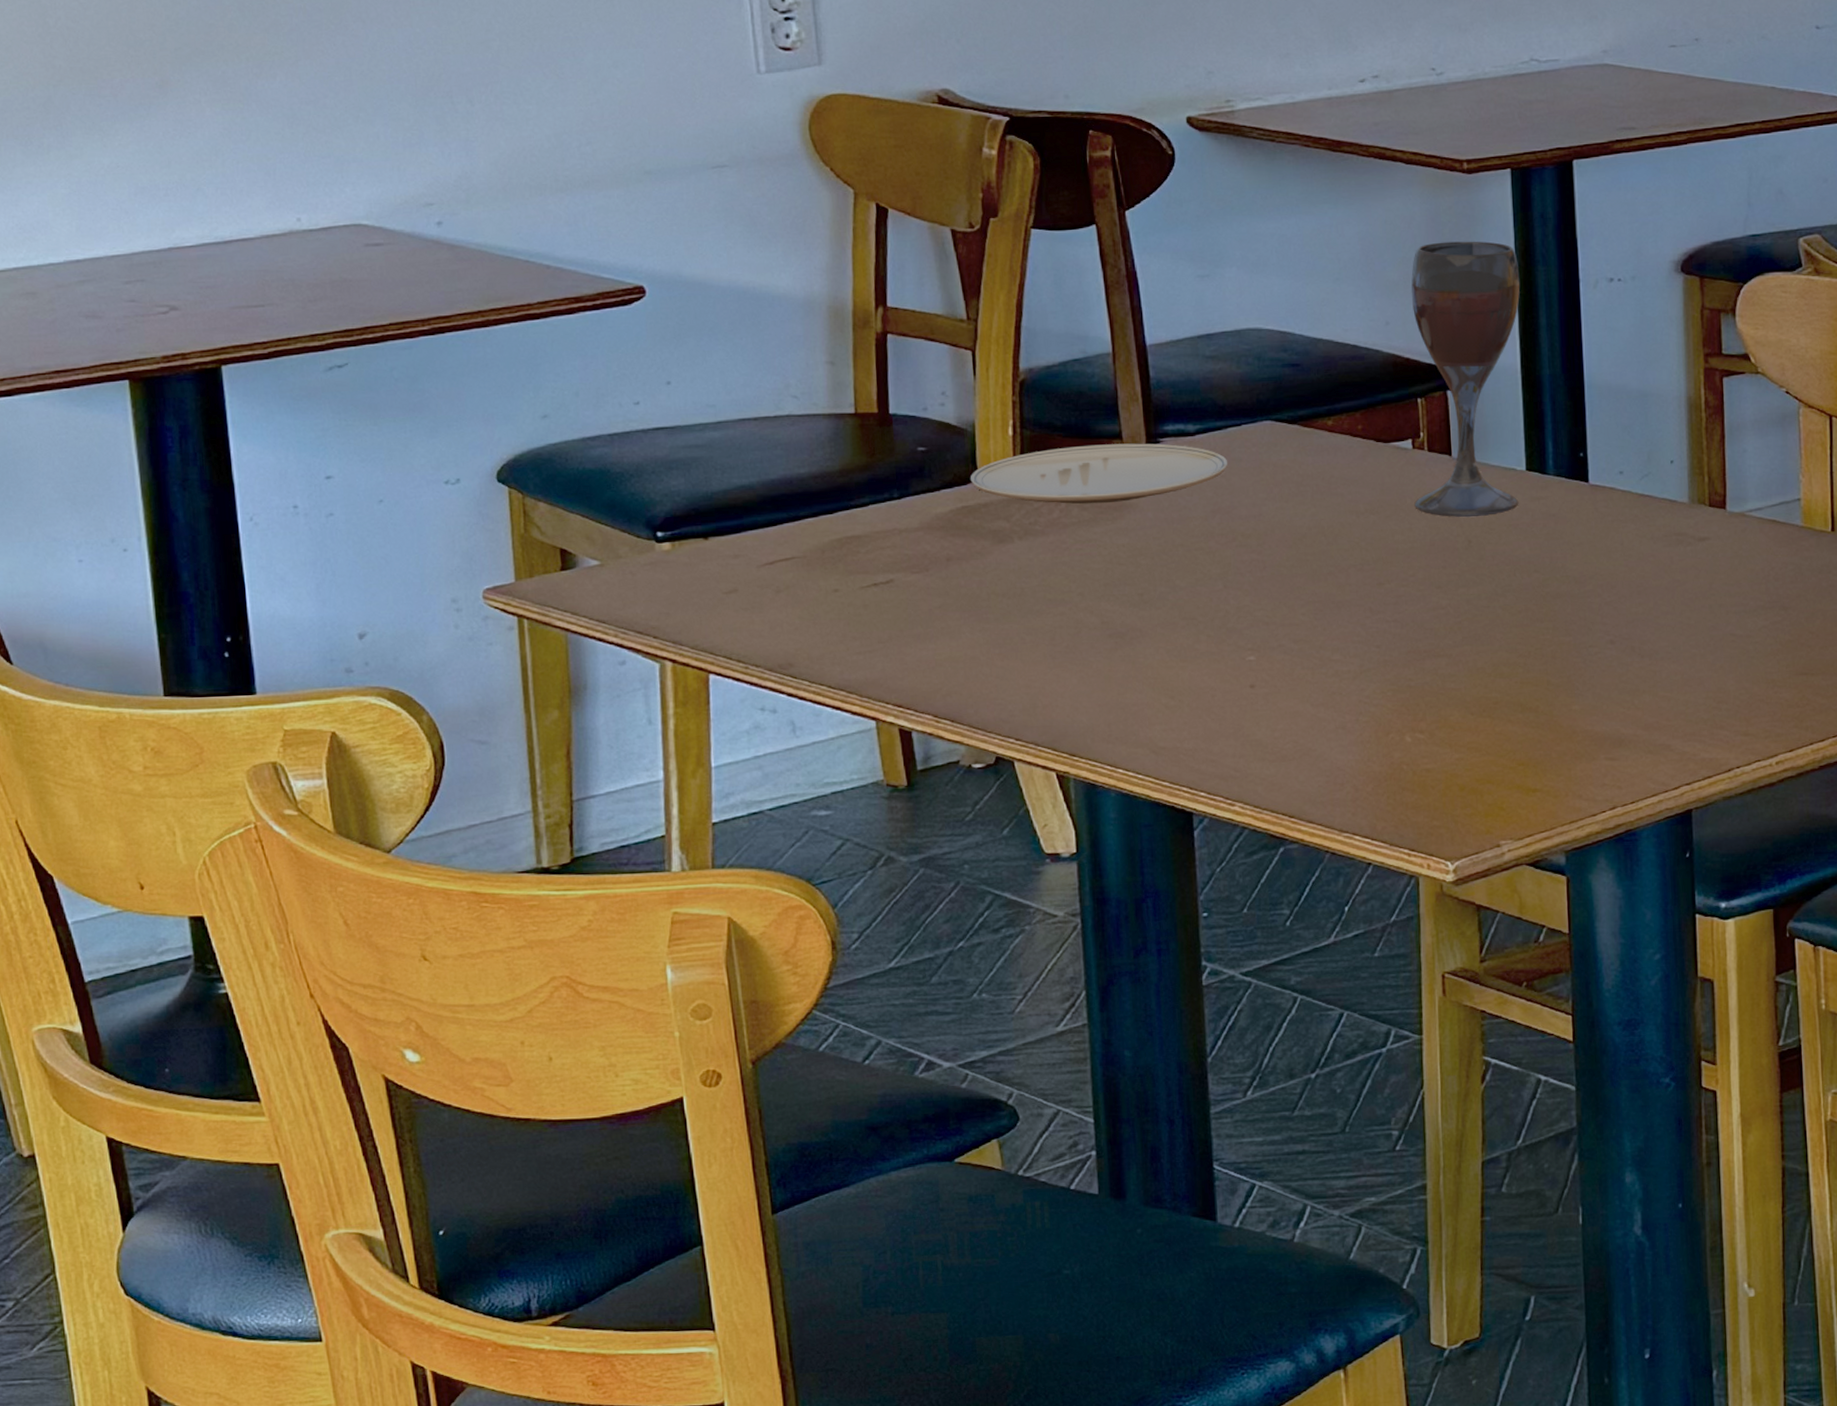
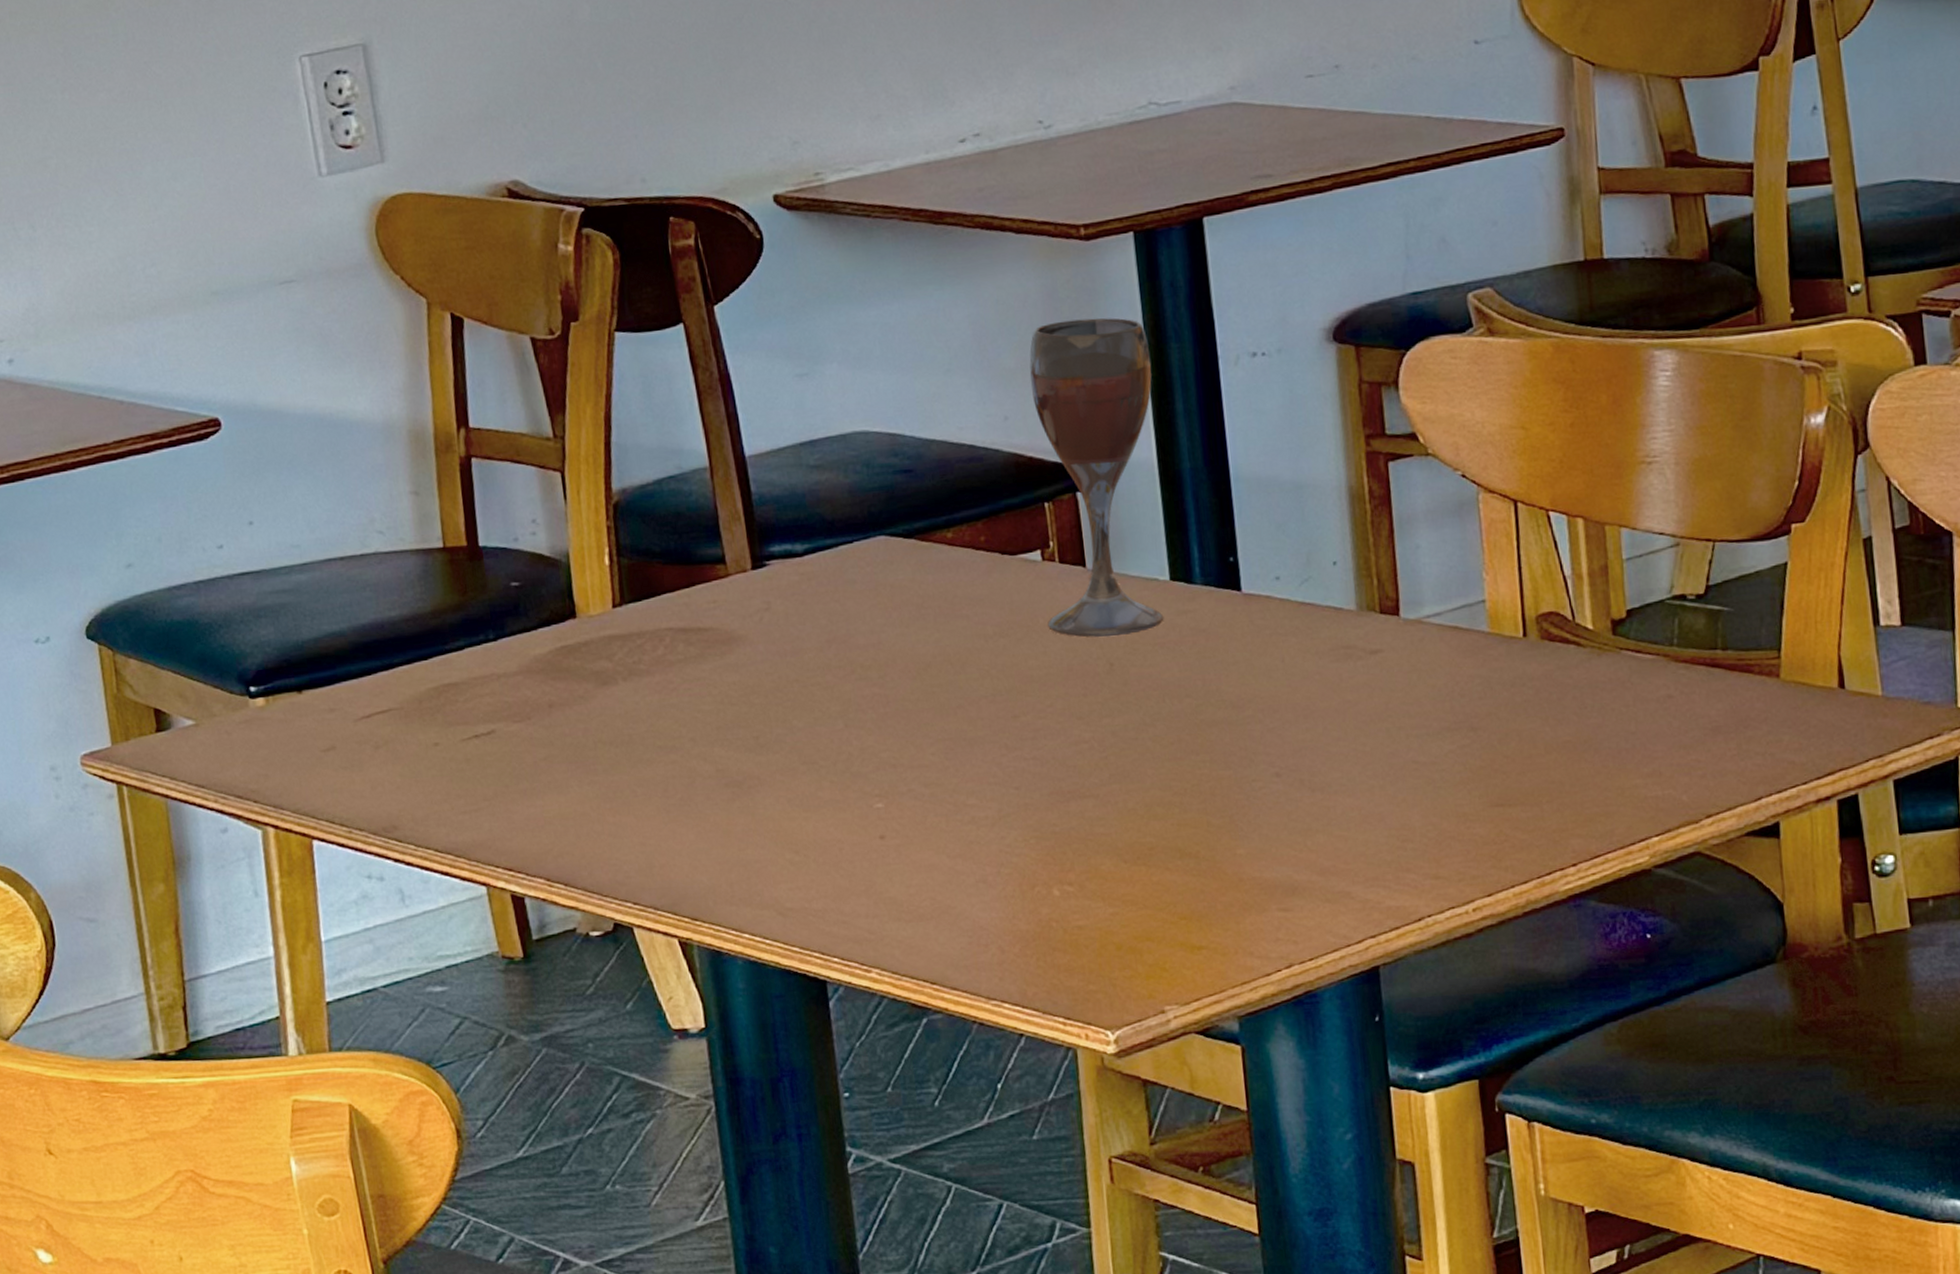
plate: present [970,443,1228,505] -> none [567,567,842,639]

